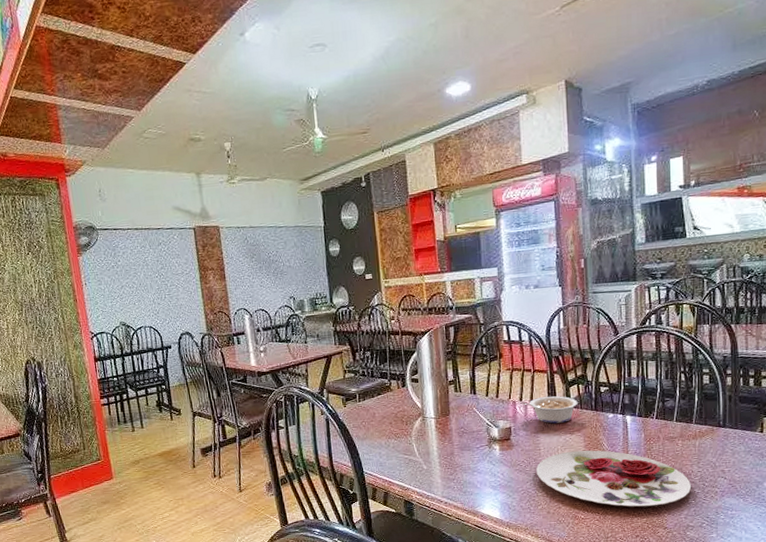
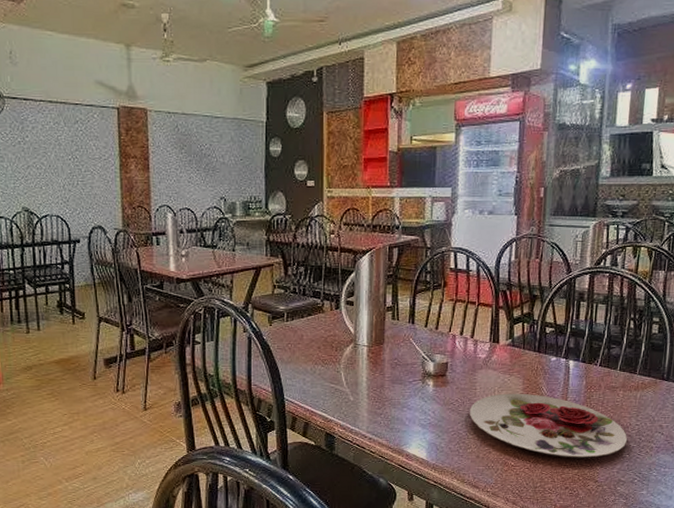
legume: present [521,396,578,424] -> none [462,332,521,362]

